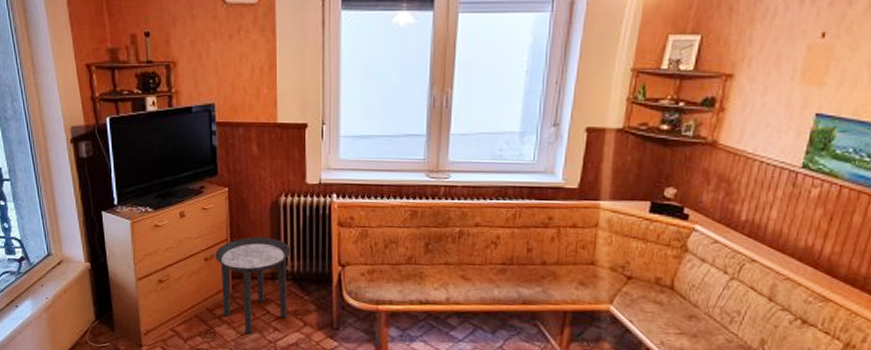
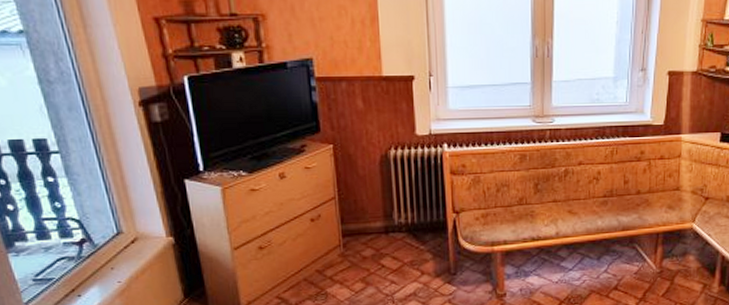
side table: present [215,237,291,335] -> none [322,191,404,291]

